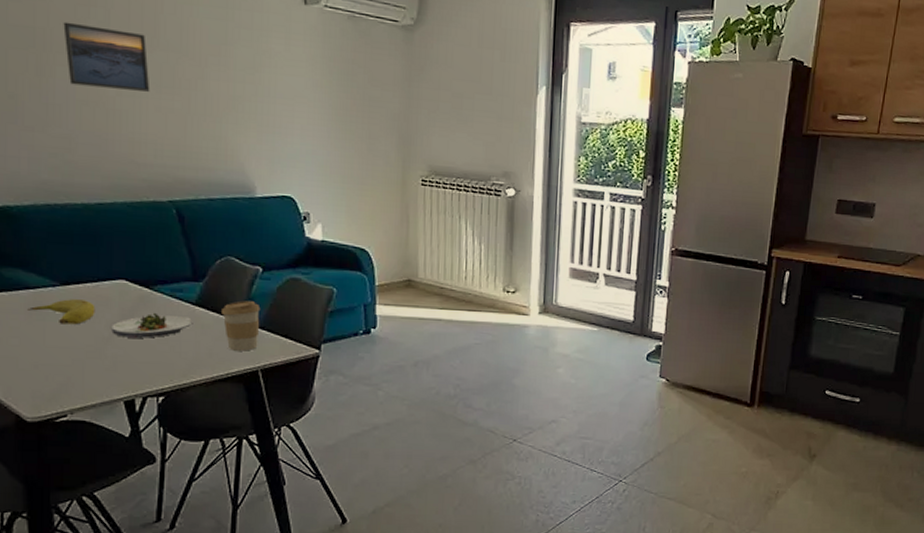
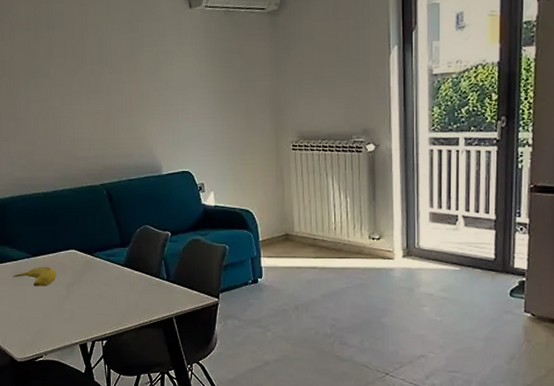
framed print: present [63,22,150,92] -> none [22,53,83,101]
salad plate: present [111,312,192,339] -> none [68,274,122,296]
coffee cup: present [222,301,261,351] -> none [143,261,172,302]

